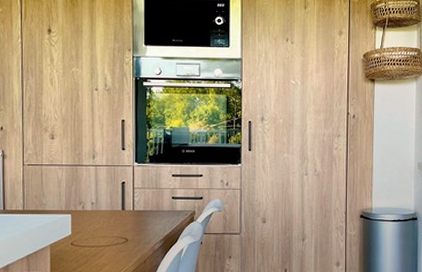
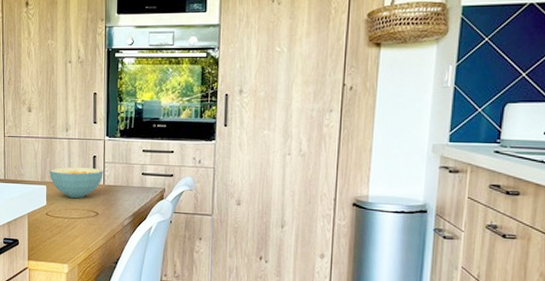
cereal bowl: none [75,194,133,225] -> present [49,167,103,198]

